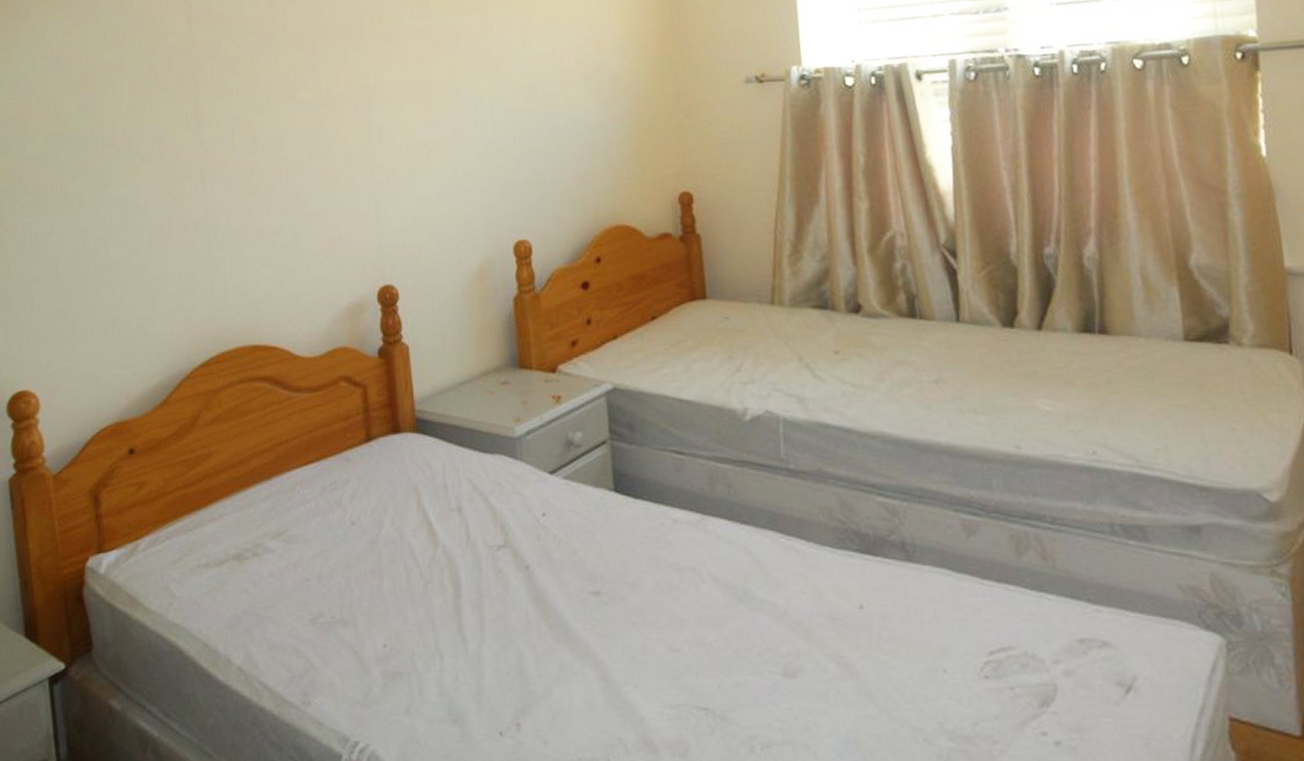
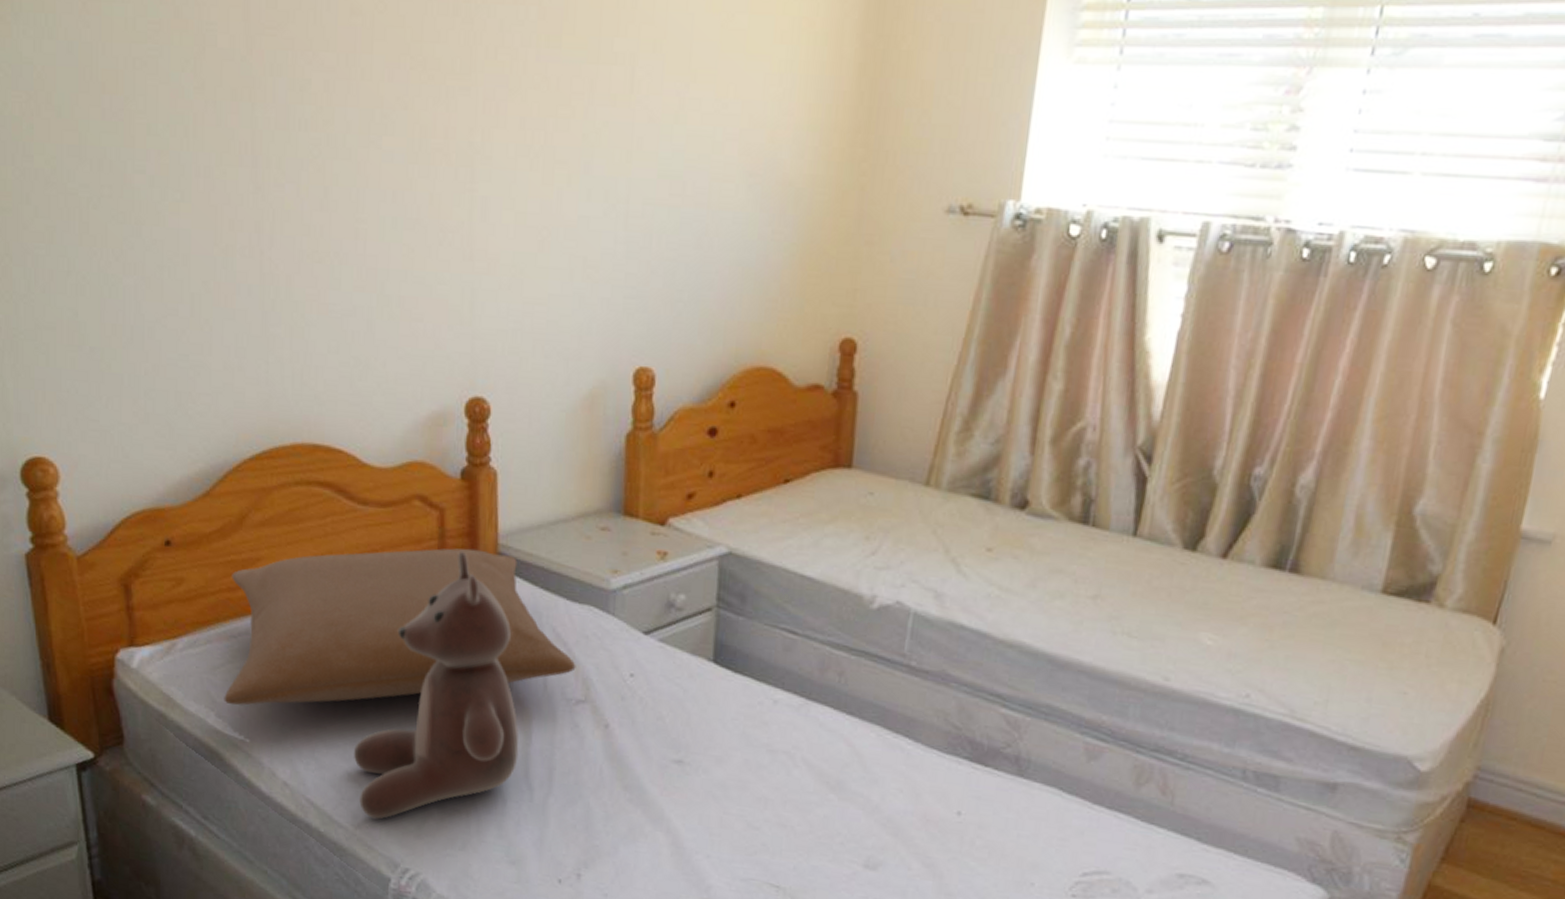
pillow: none [182,417,494,597] -> present [224,548,576,706]
teddy bear: none [300,421,451,693] -> present [353,551,519,819]

